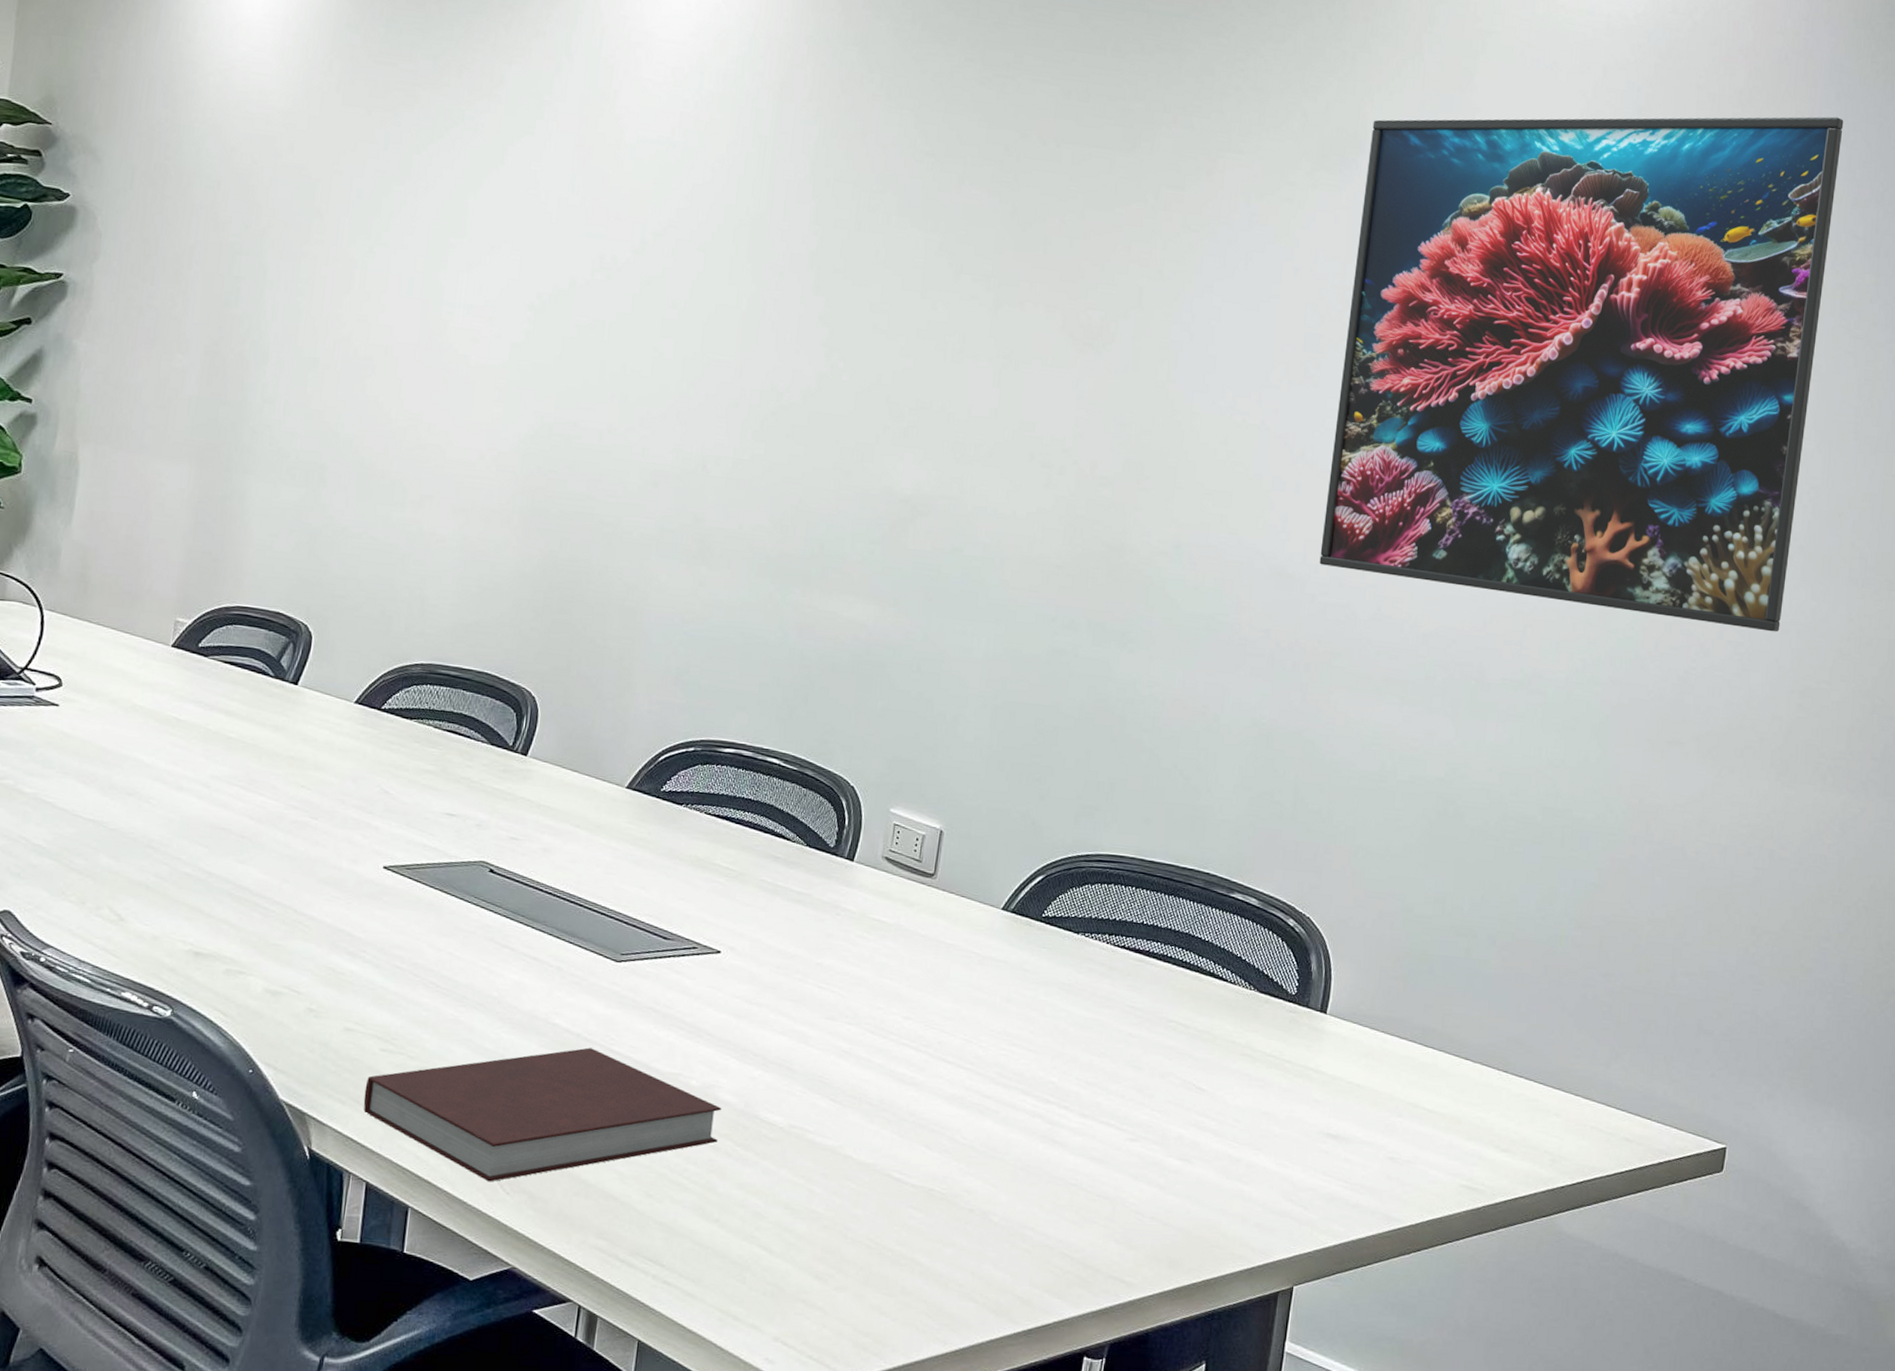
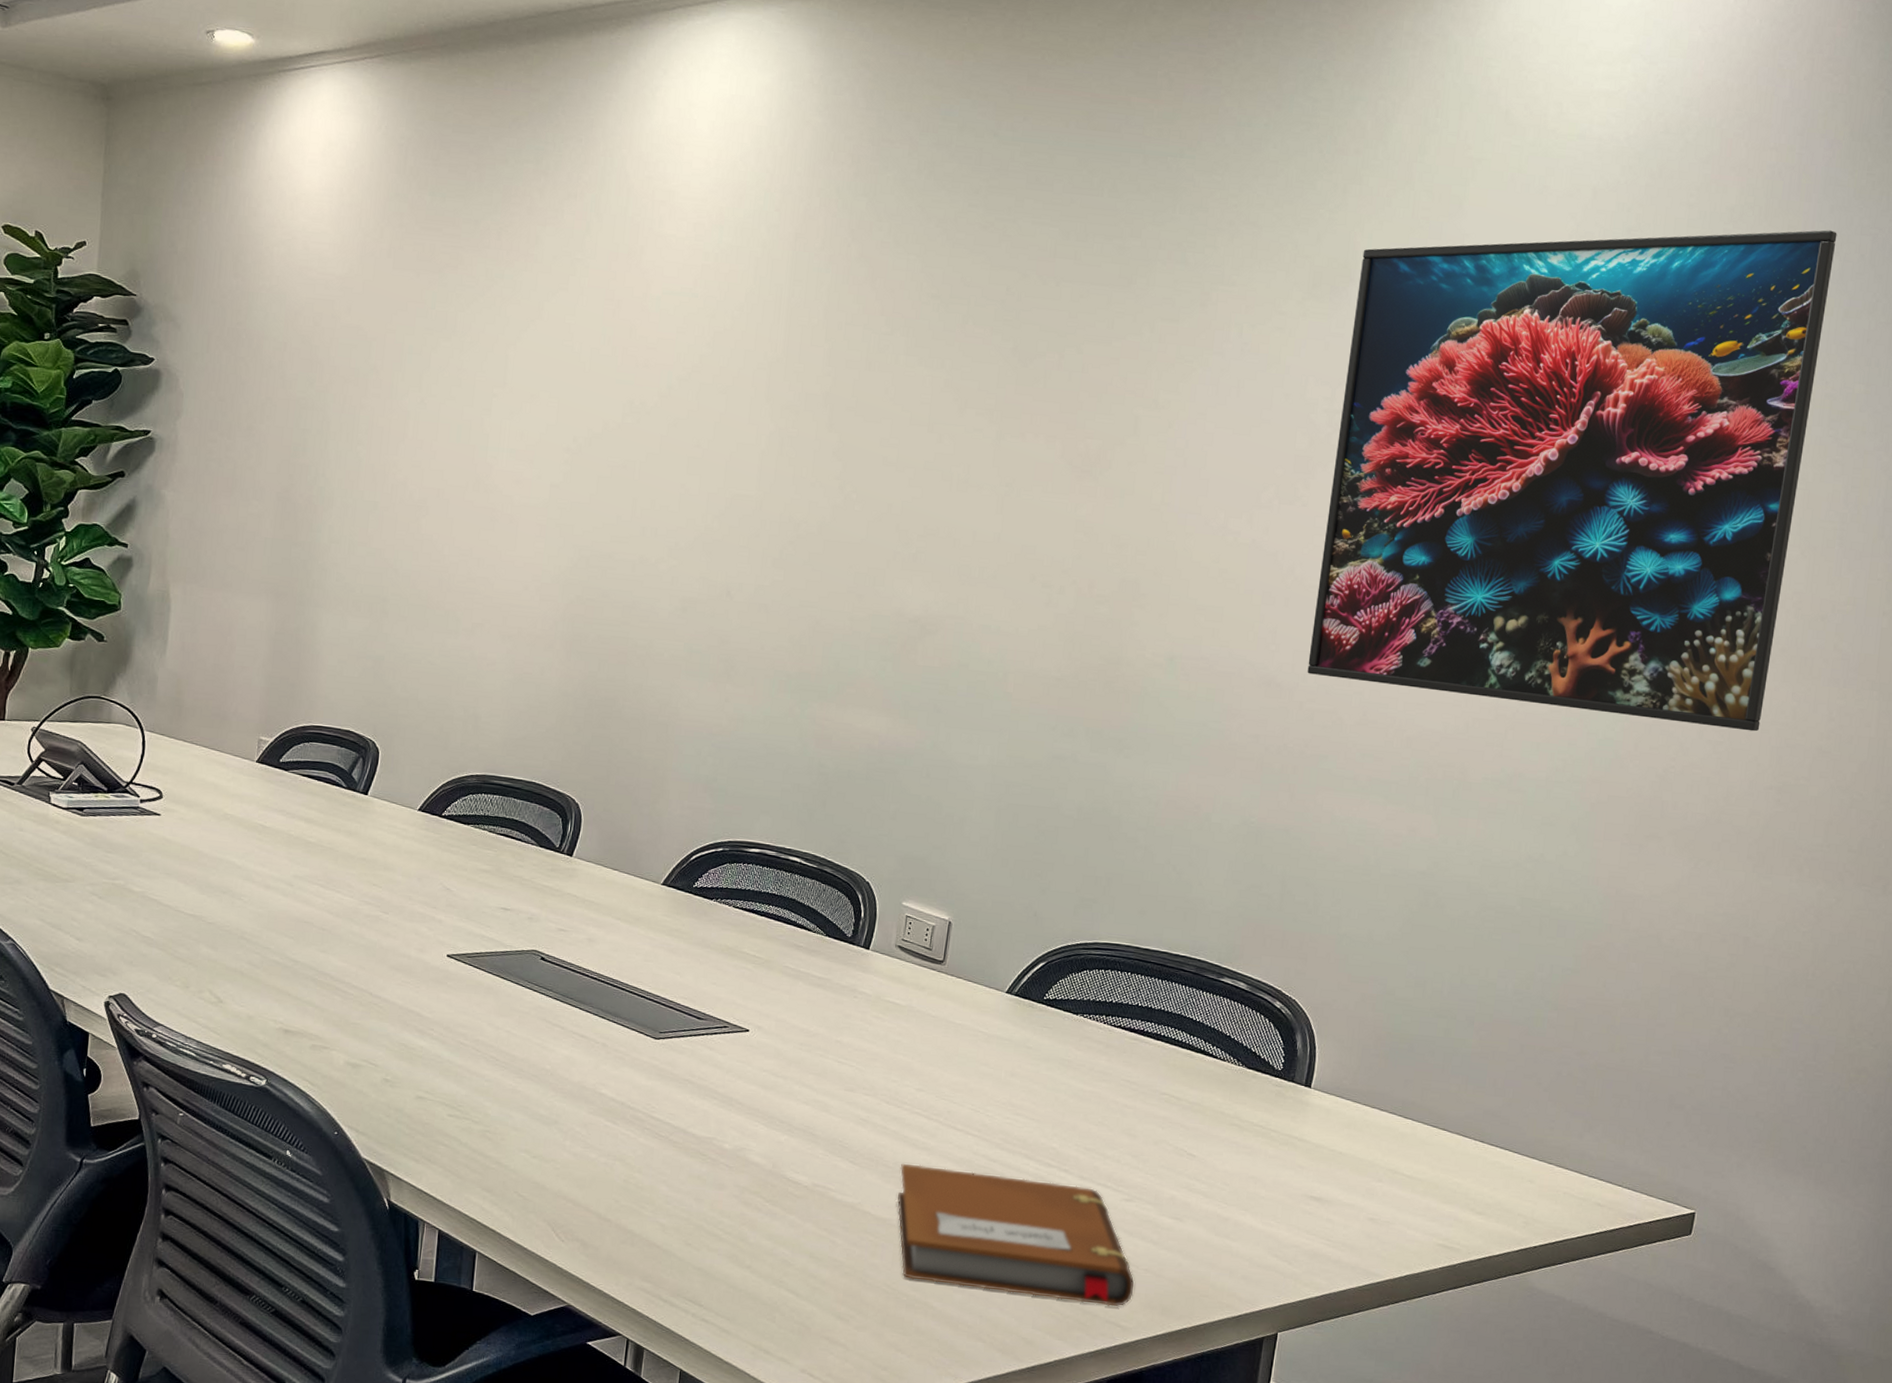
notebook: present [363,1047,722,1182] -> none [434,1114,752,1231]
notebook: none [881,1100,1140,1260] -> present [897,1163,1134,1307]

